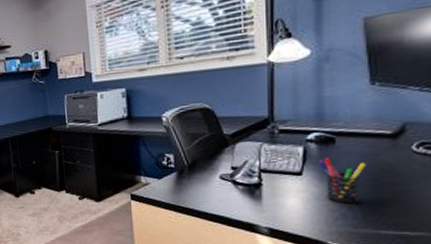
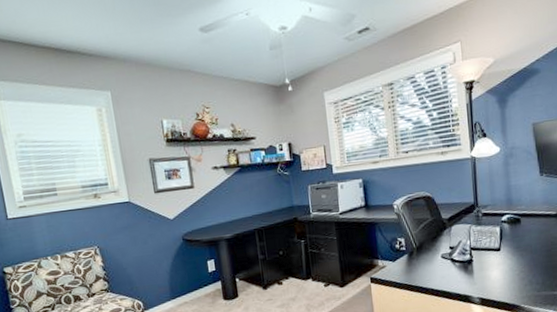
pen holder: present [318,157,365,204] -> none [510,234,541,272]

